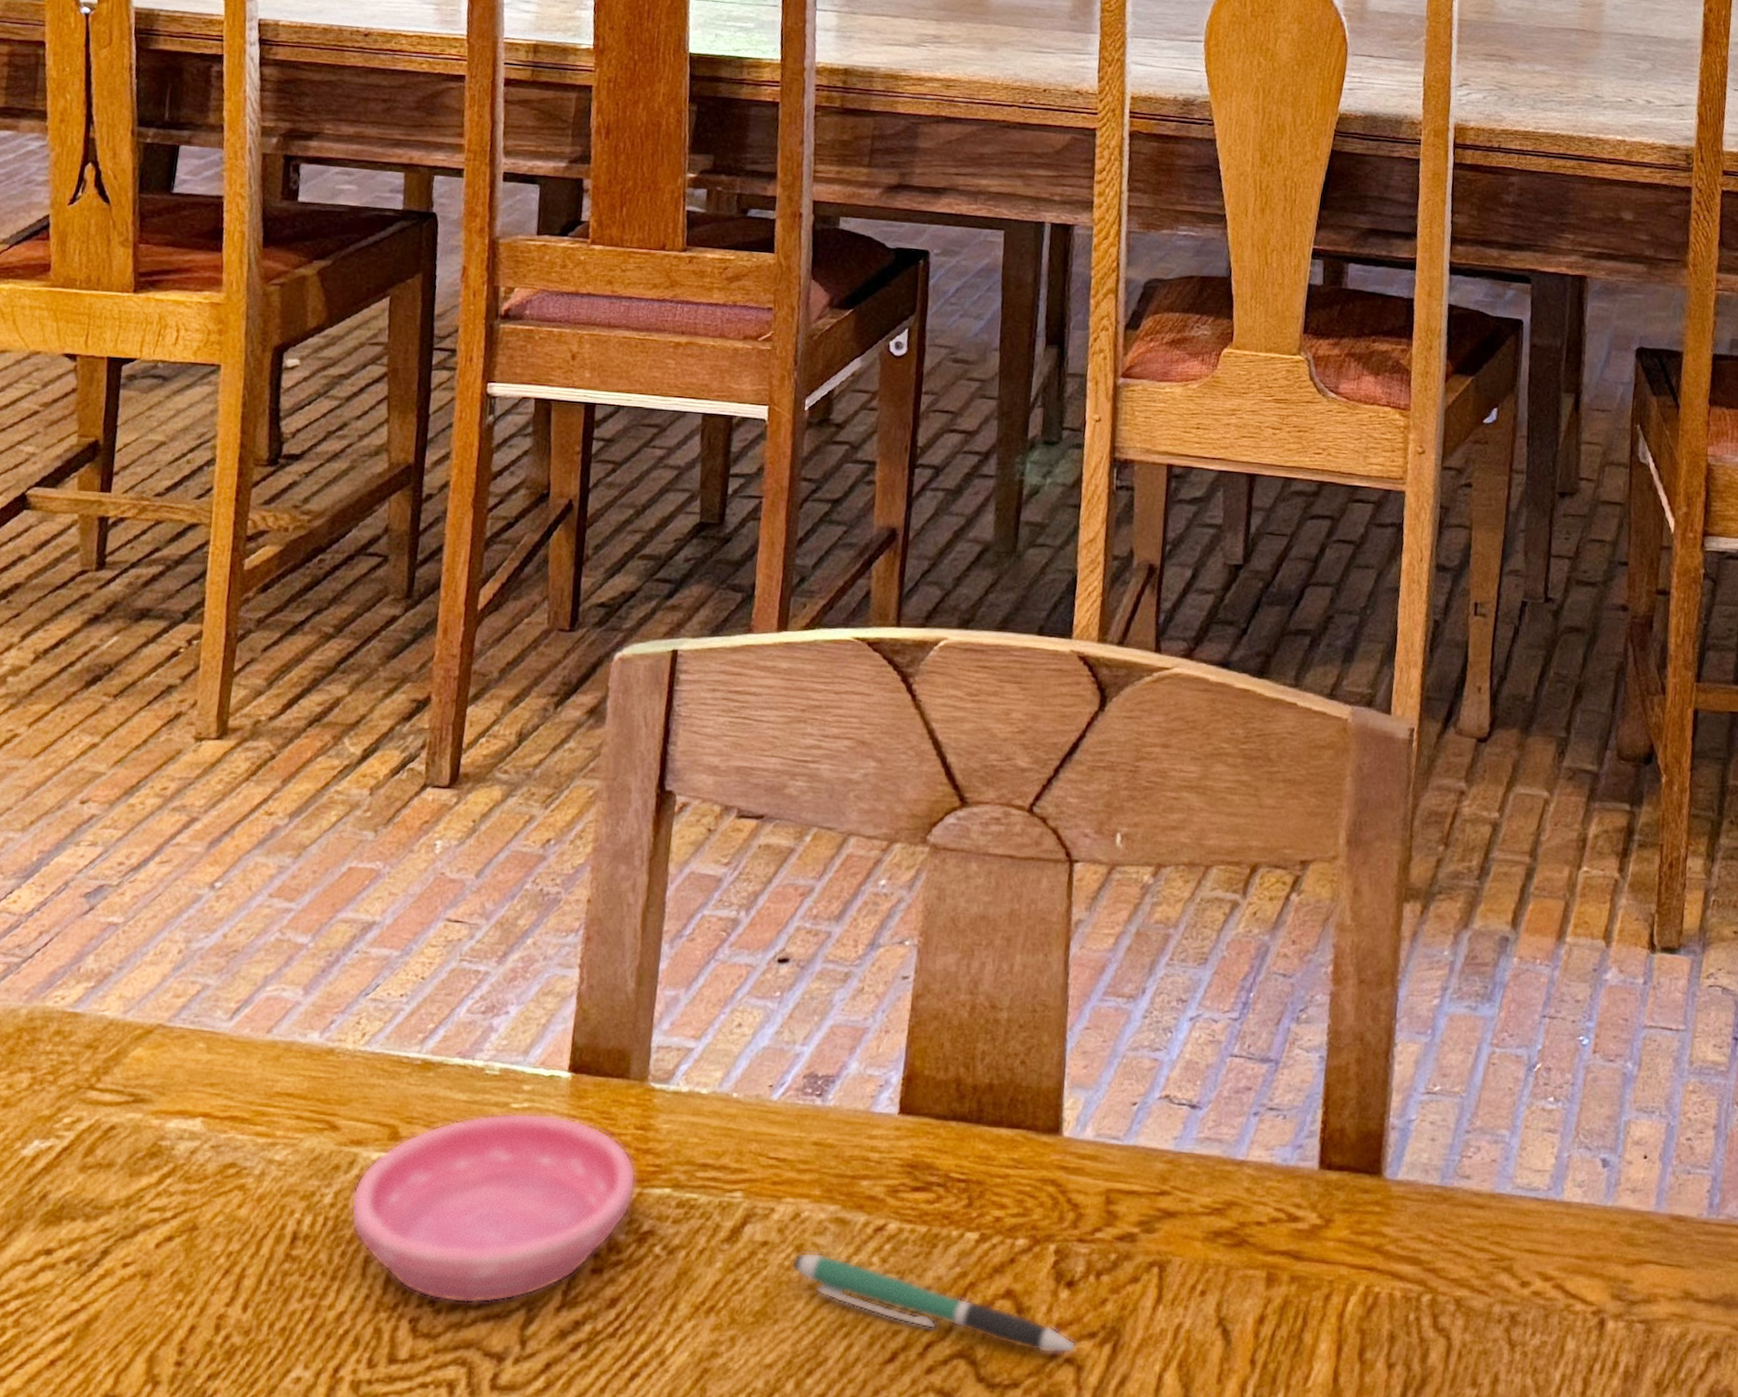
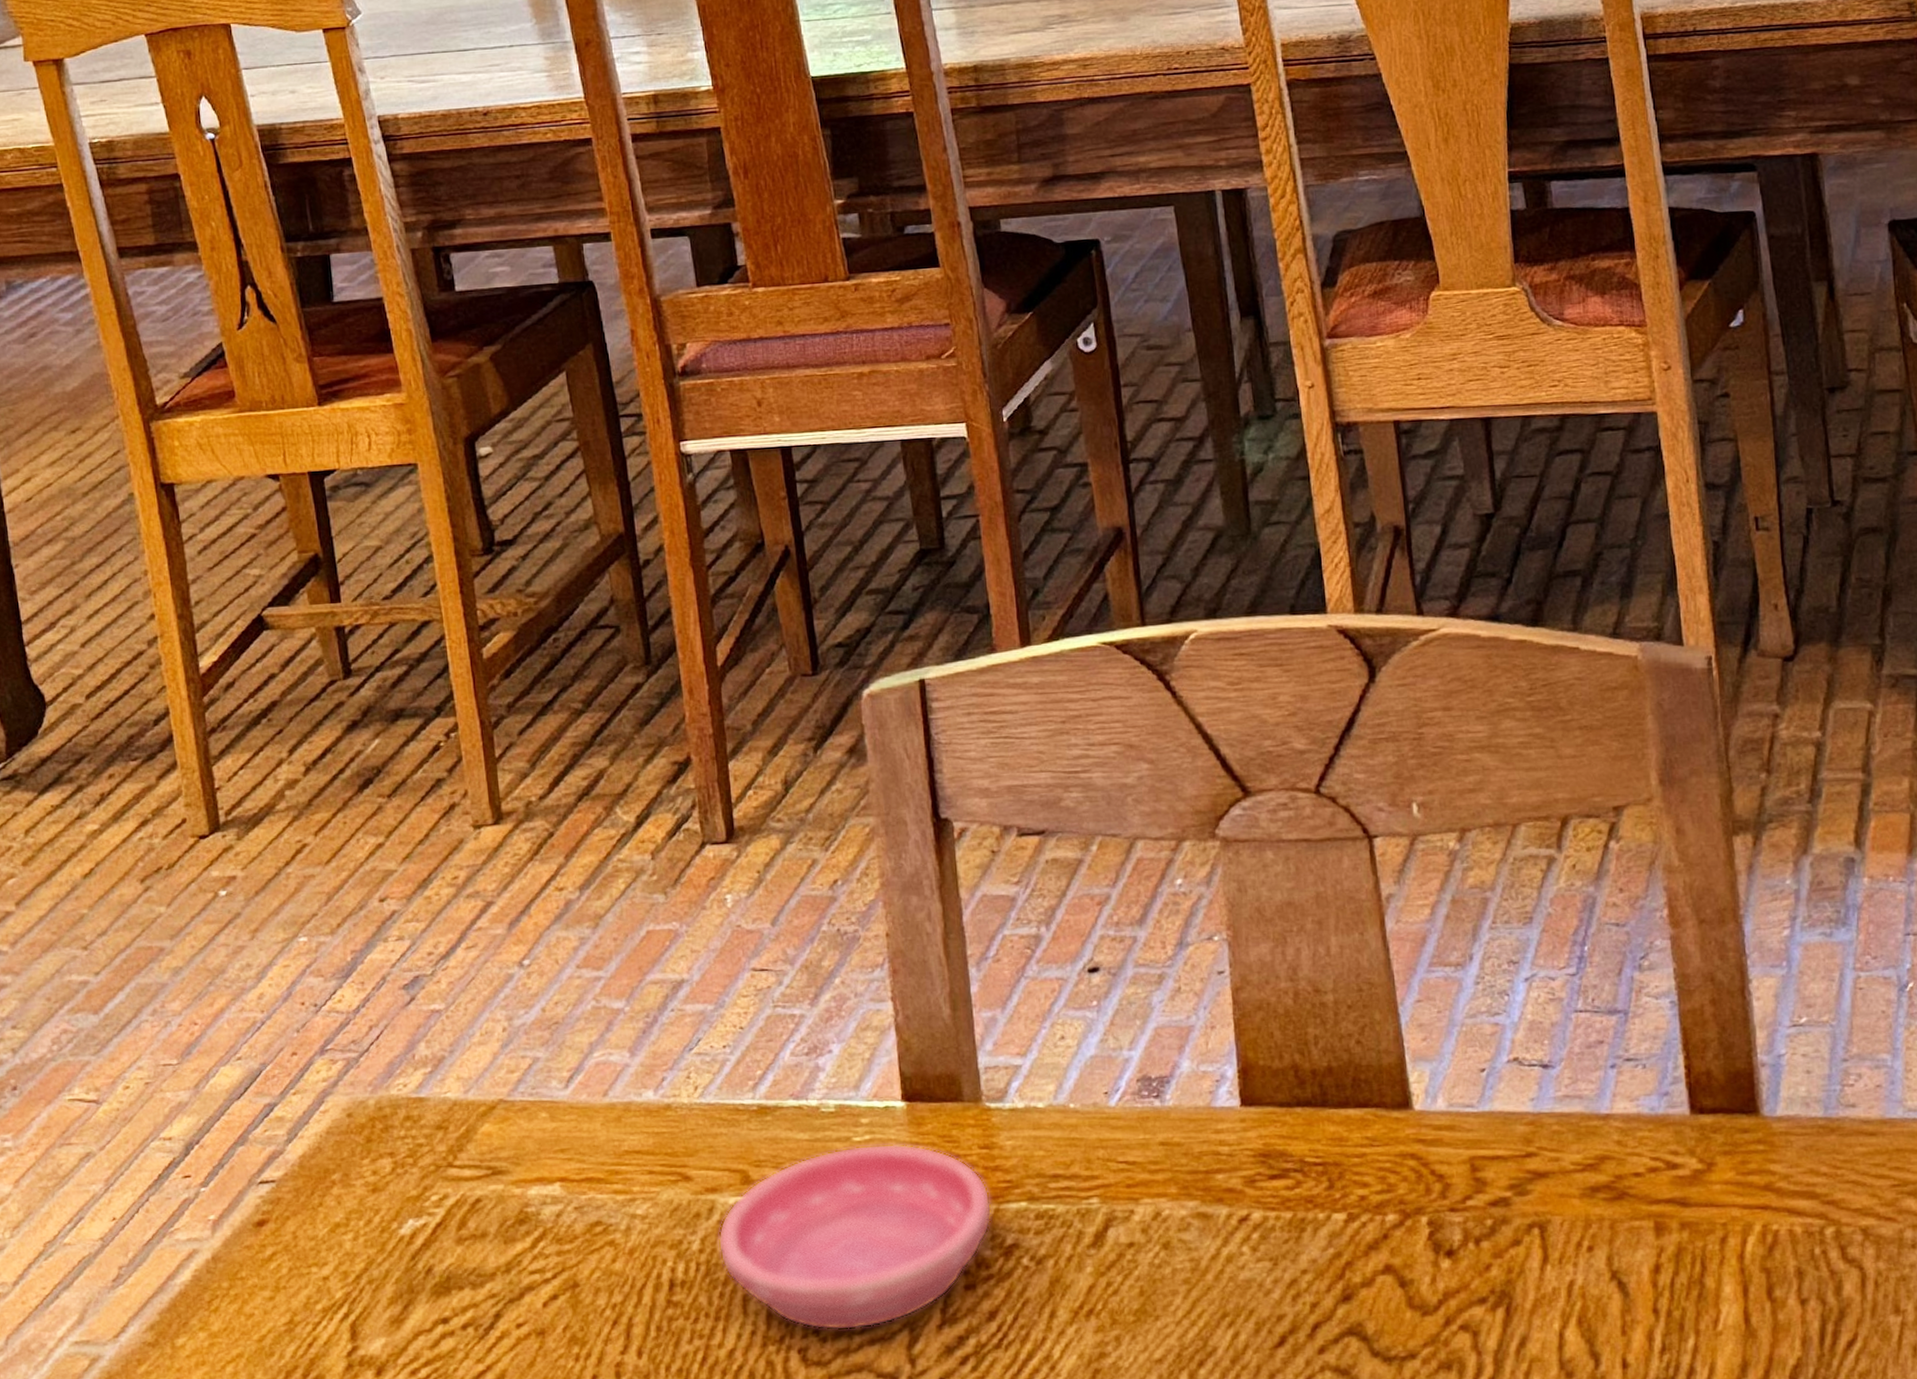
pen: present [790,1252,1077,1354] -> none [1161,1248,1469,1323]

